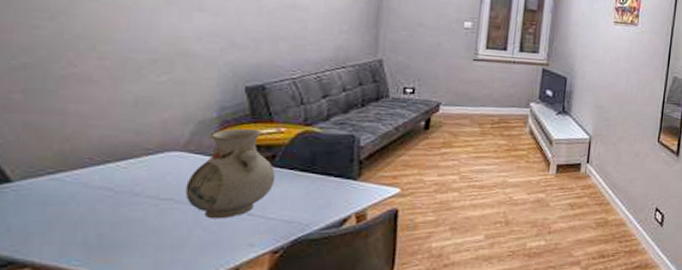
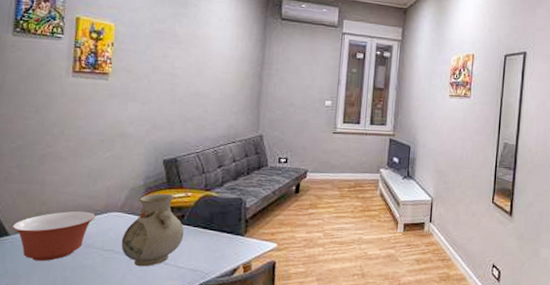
mixing bowl: none [15,150,147,215] -> present [11,211,96,262]

